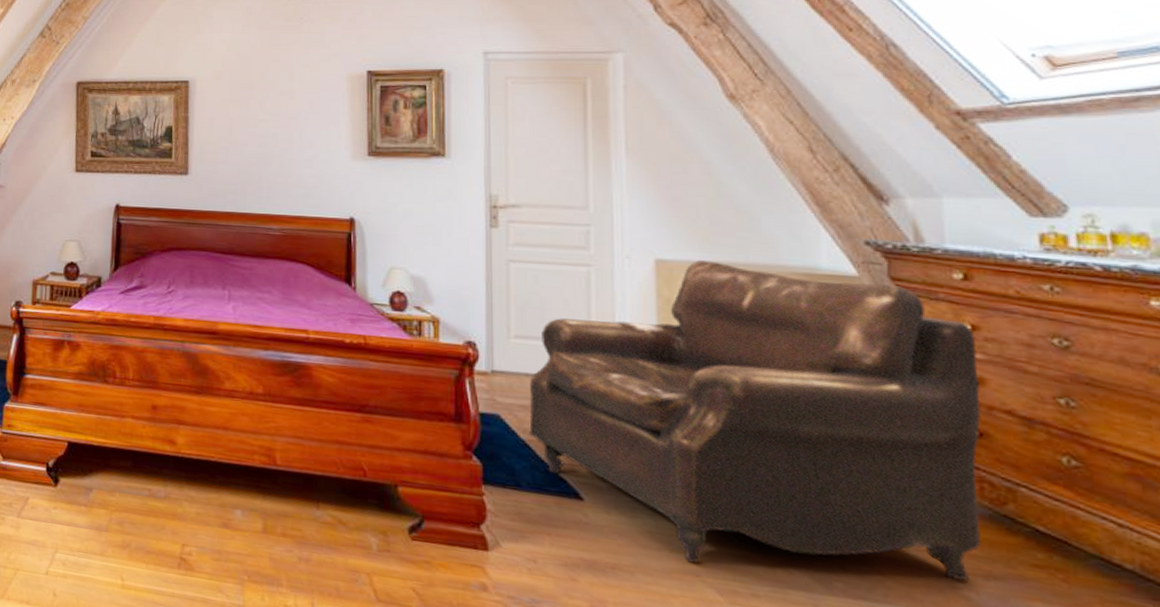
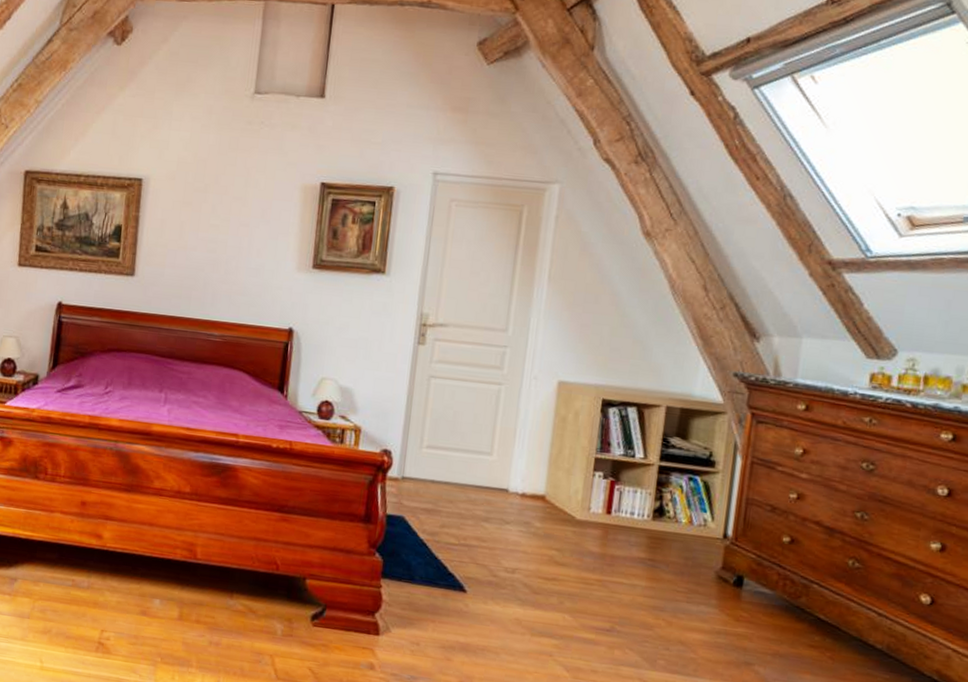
leather: present [529,260,982,581] -> none [428,384,804,658]

